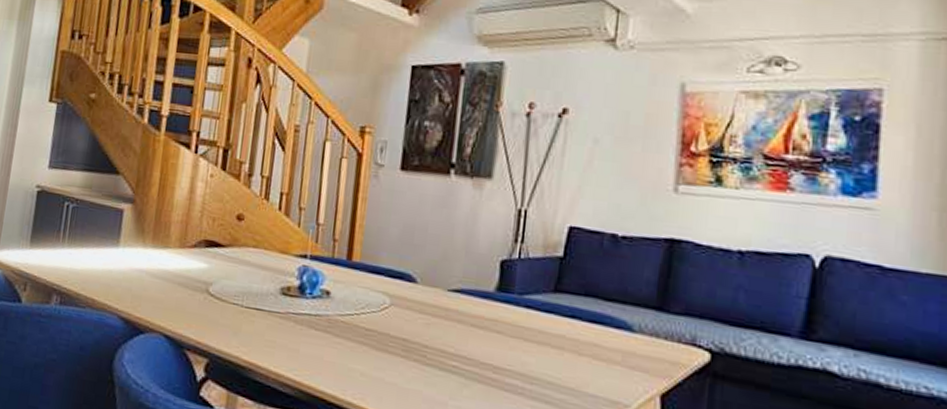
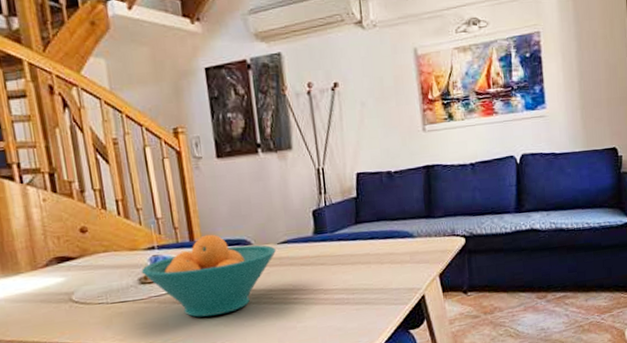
fruit bowl: none [286,256,445,360] -> present [141,234,277,318]

